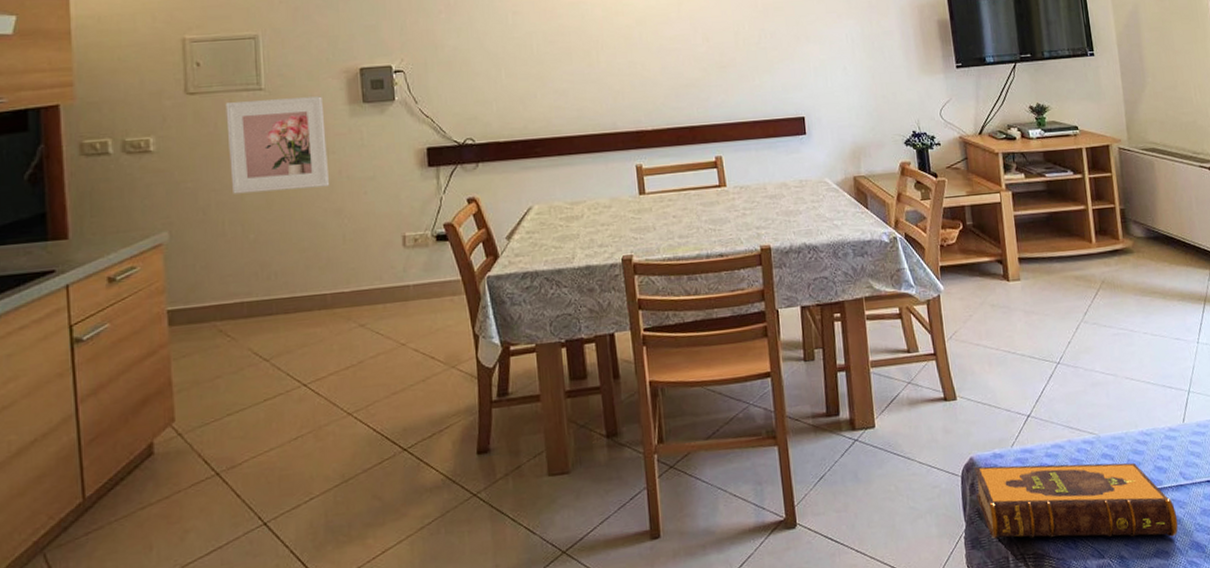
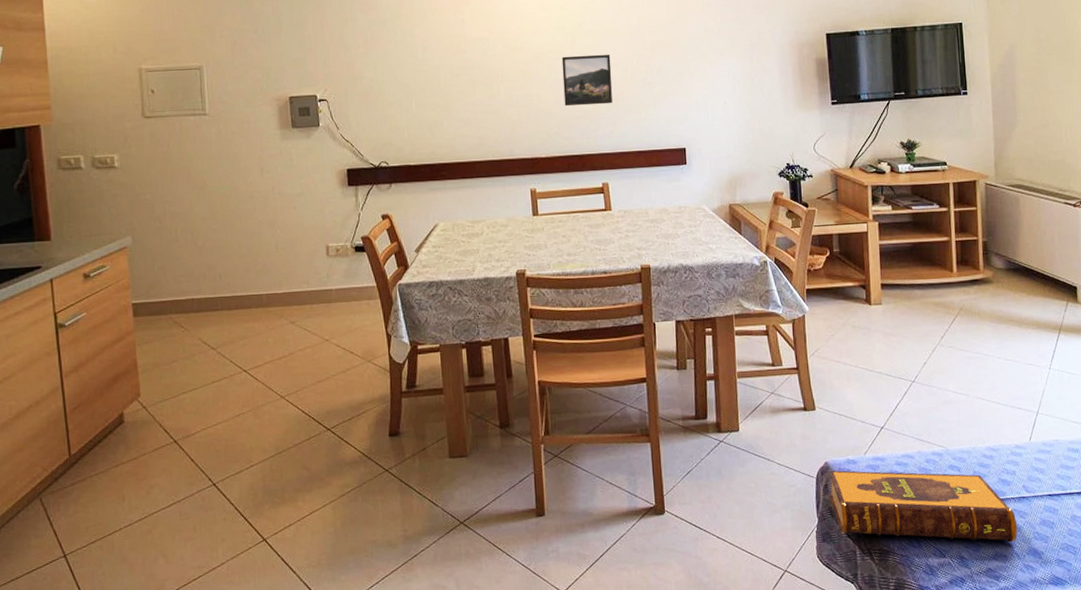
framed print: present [225,96,329,194] -> none [176,121,264,206]
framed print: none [667,17,724,75] -> present [561,54,613,107]

